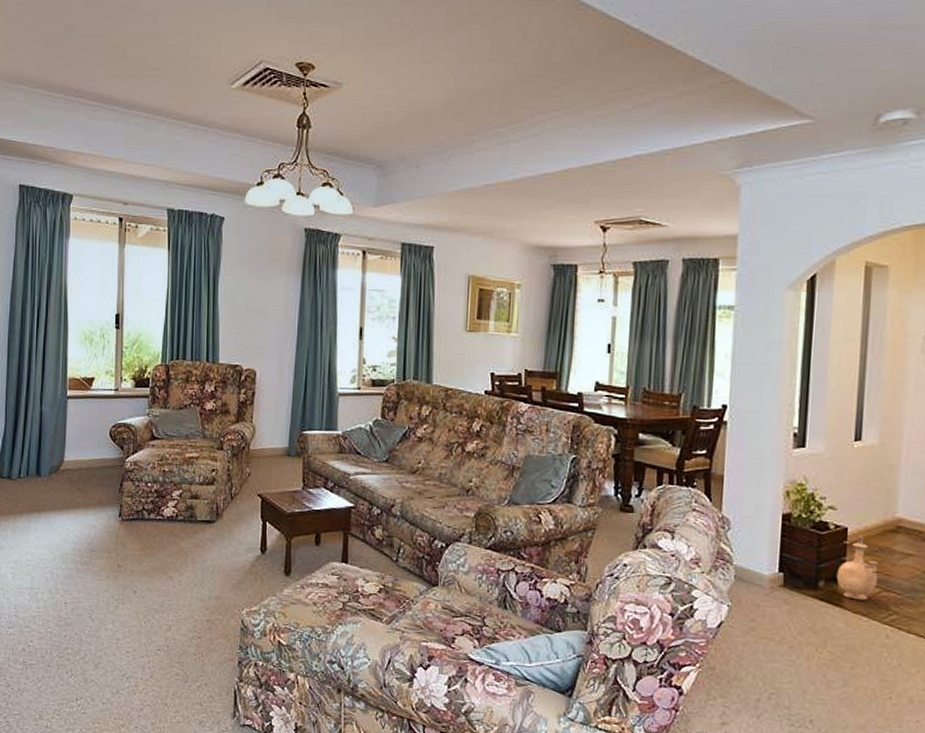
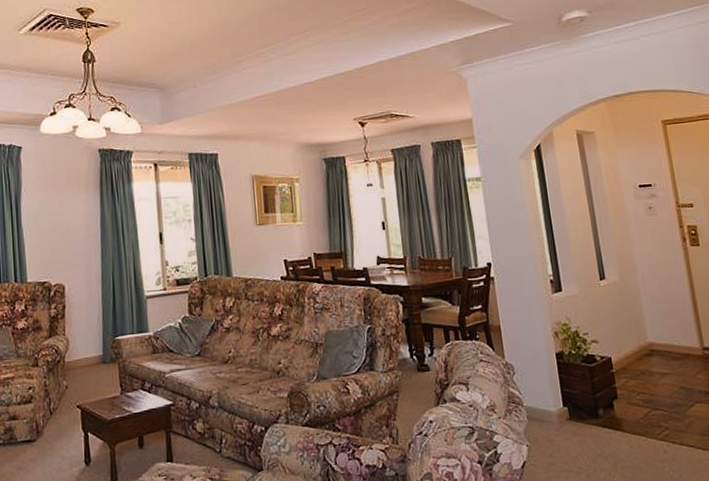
vase: present [836,535,879,601] -> none [611,362,646,422]

